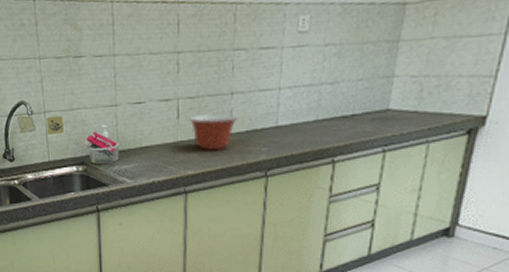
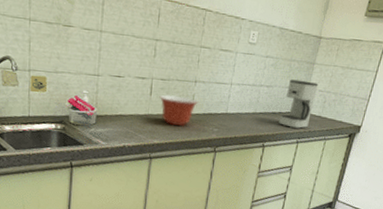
coffee maker: none [352,66,409,133] -> present [278,79,319,129]

